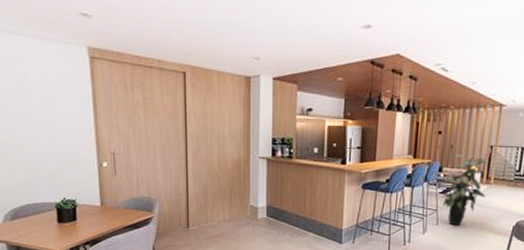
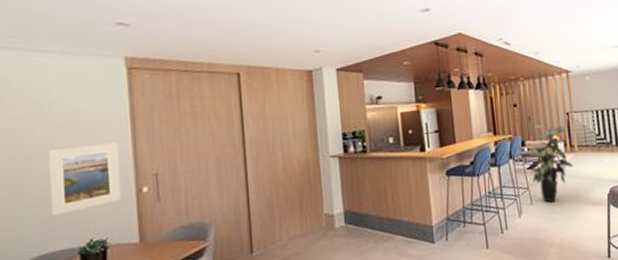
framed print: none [29,121,86,176] -> present [48,142,121,216]

